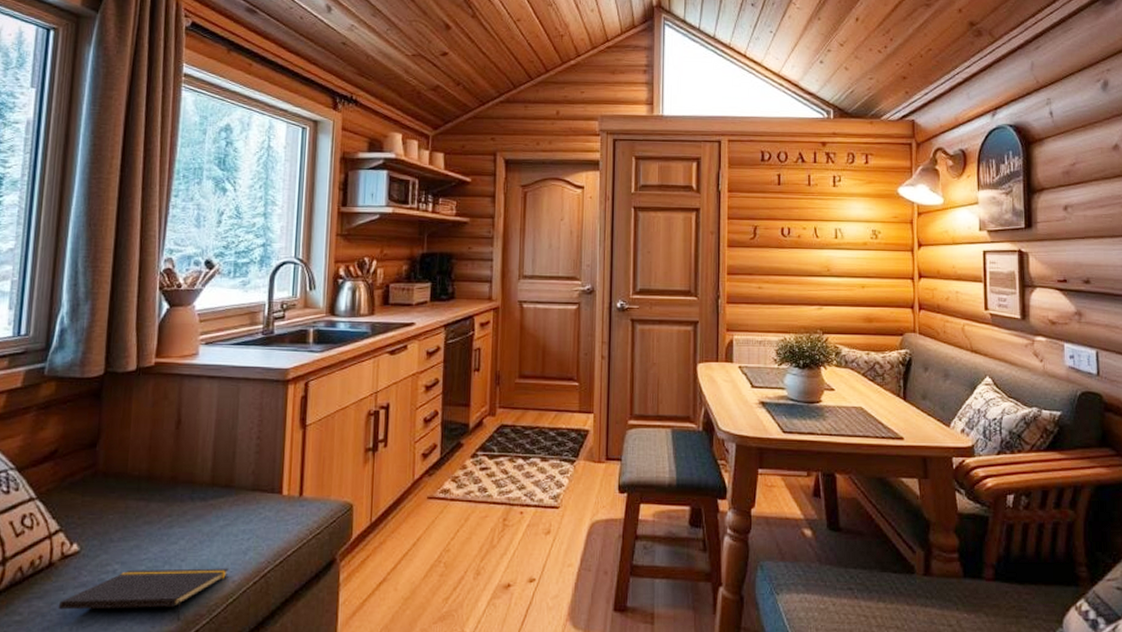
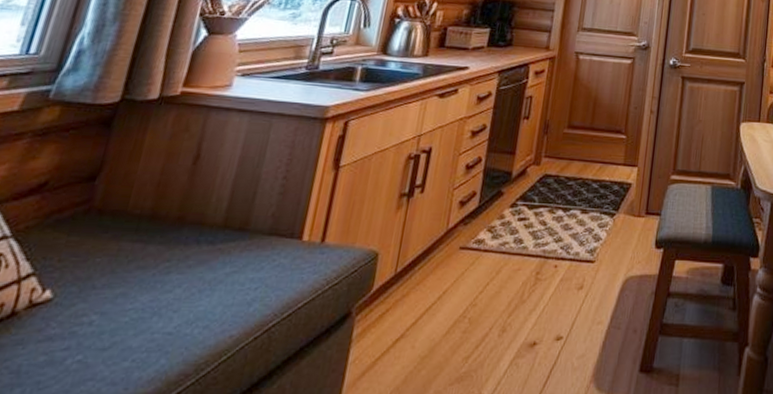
notepad: present [58,568,229,622] -> none [11,321,228,383]

